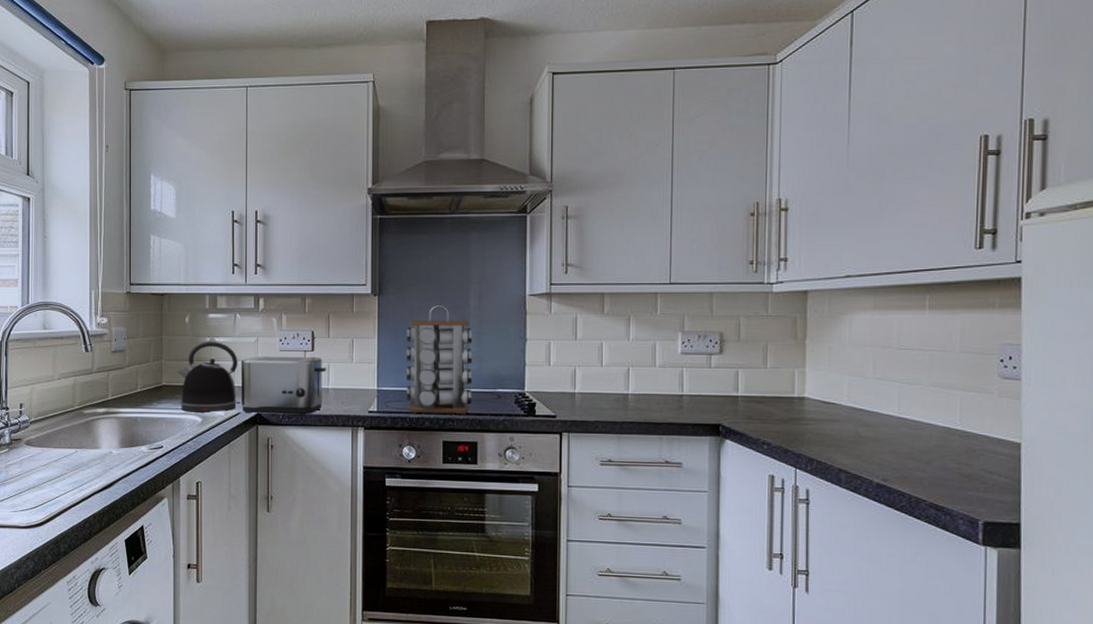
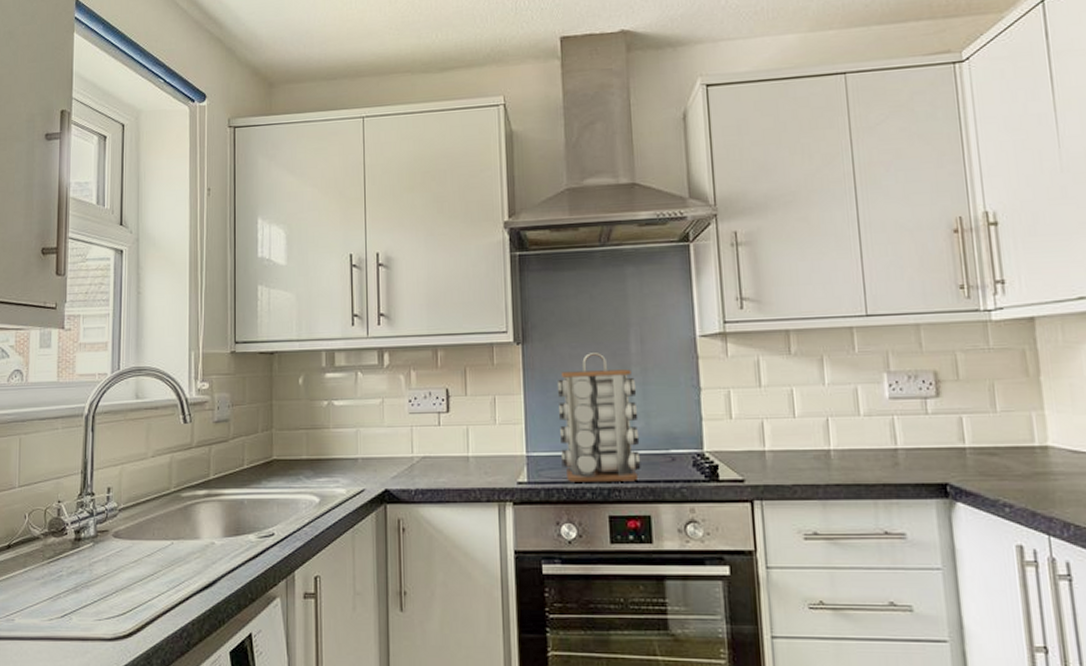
kettle: present [176,341,241,413] -> none [289,405,366,491]
toaster: present [240,356,326,416] -> none [363,419,465,491]

